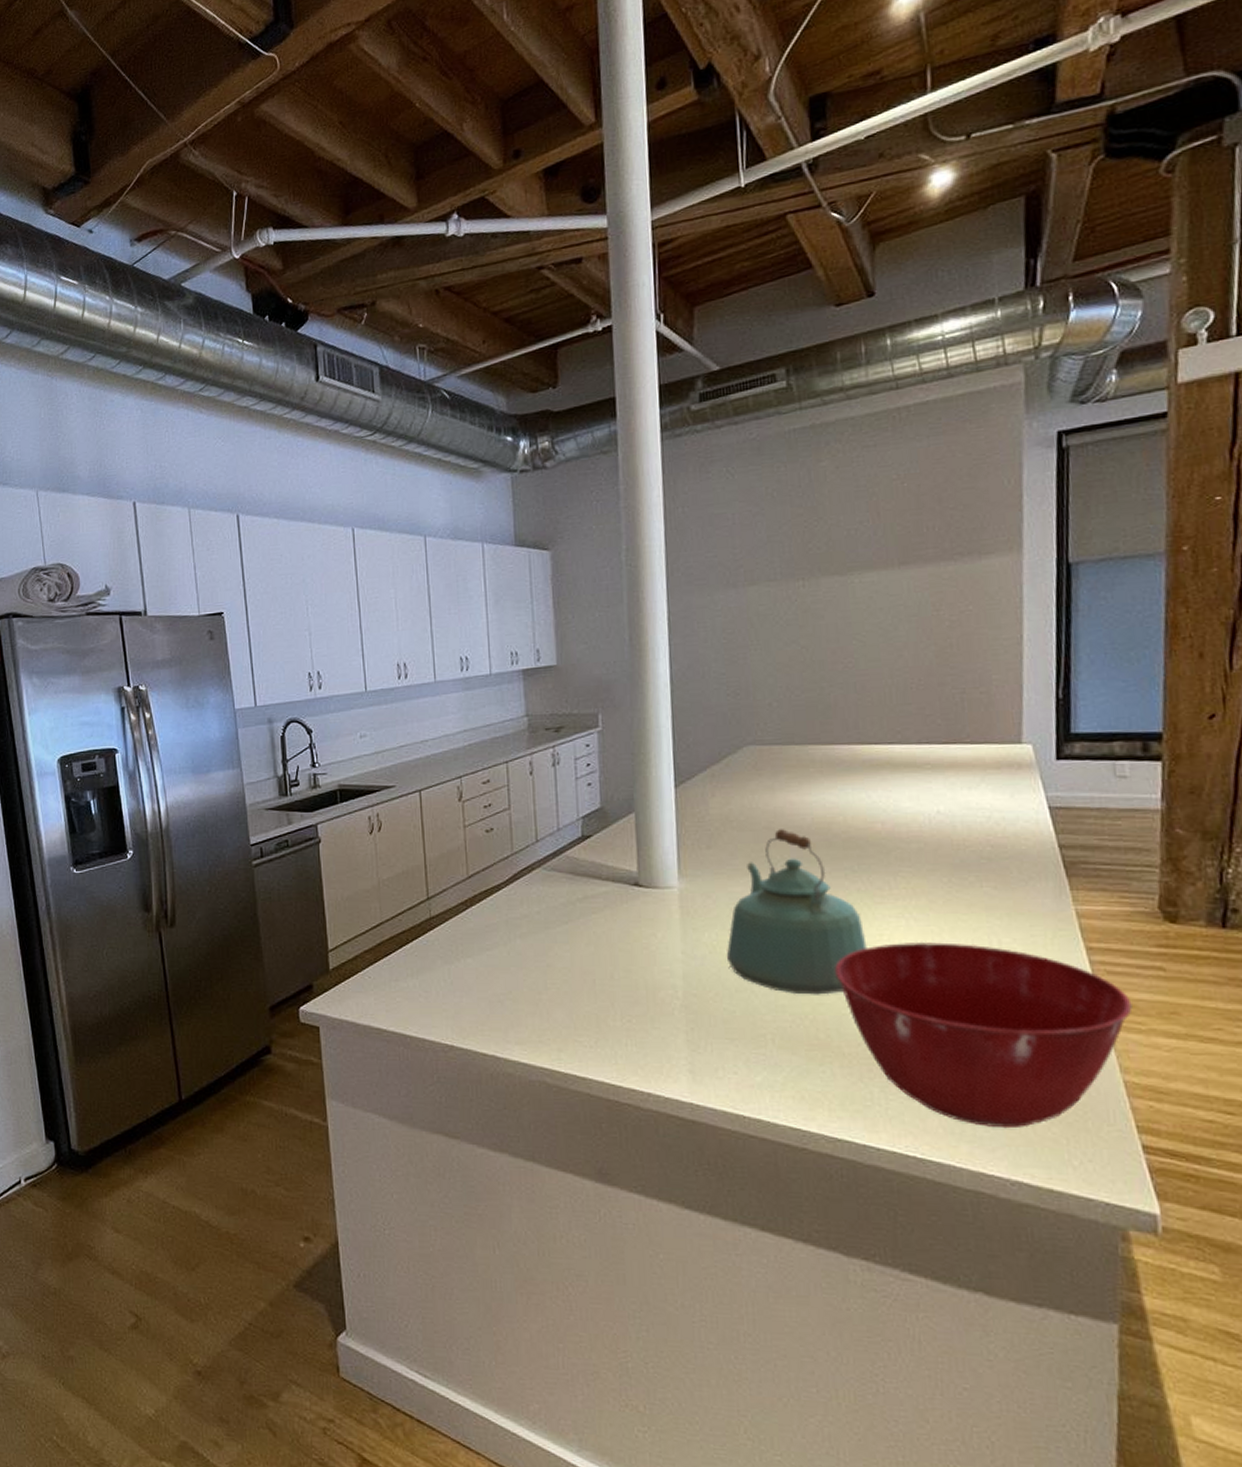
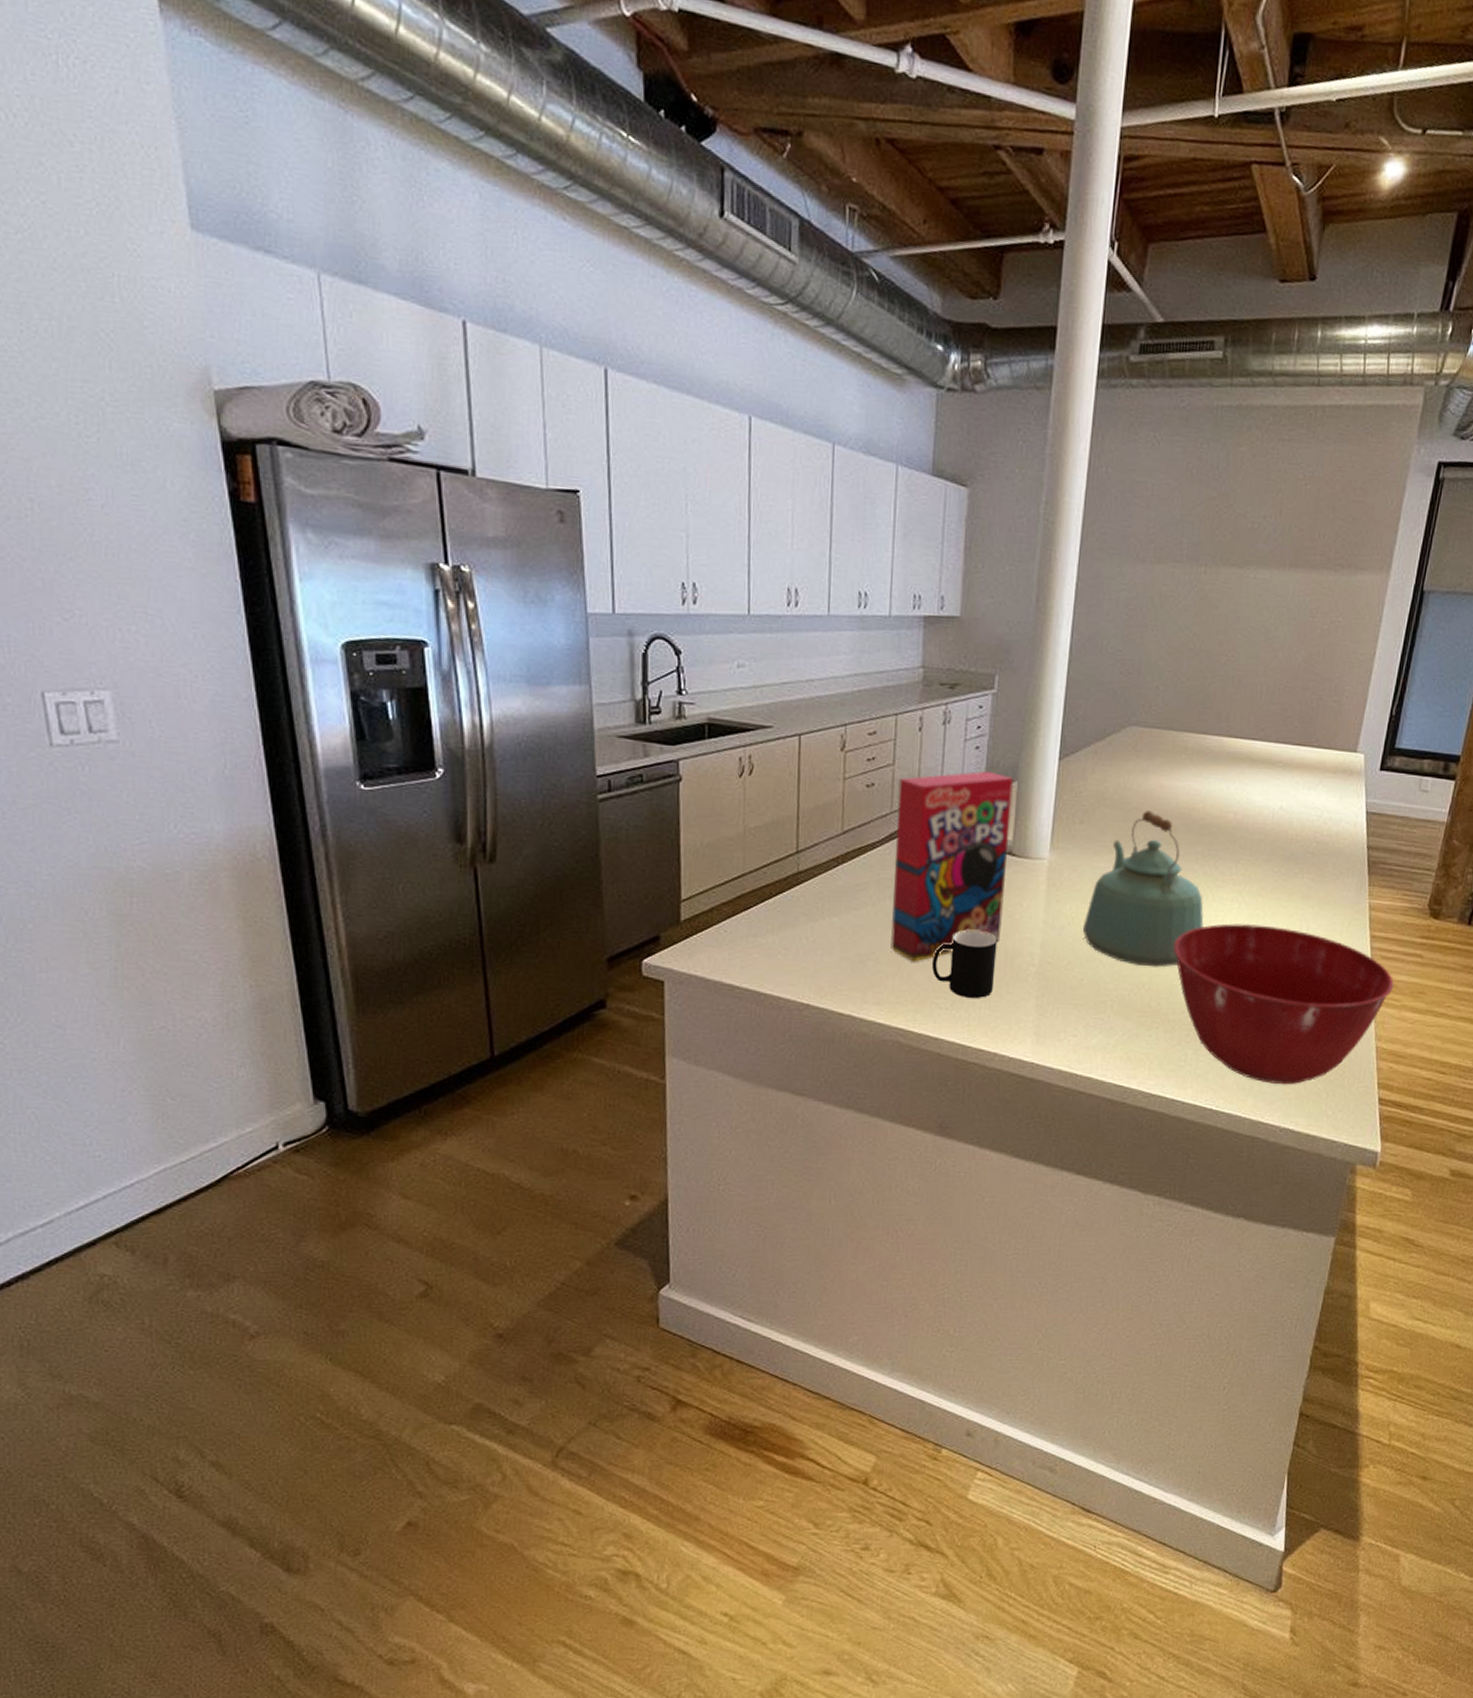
cereal box: none [516,805,639,1000] -> present [890,770,1013,962]
cup: none [570,965,637,1035] -> present [932,930,998,998]

